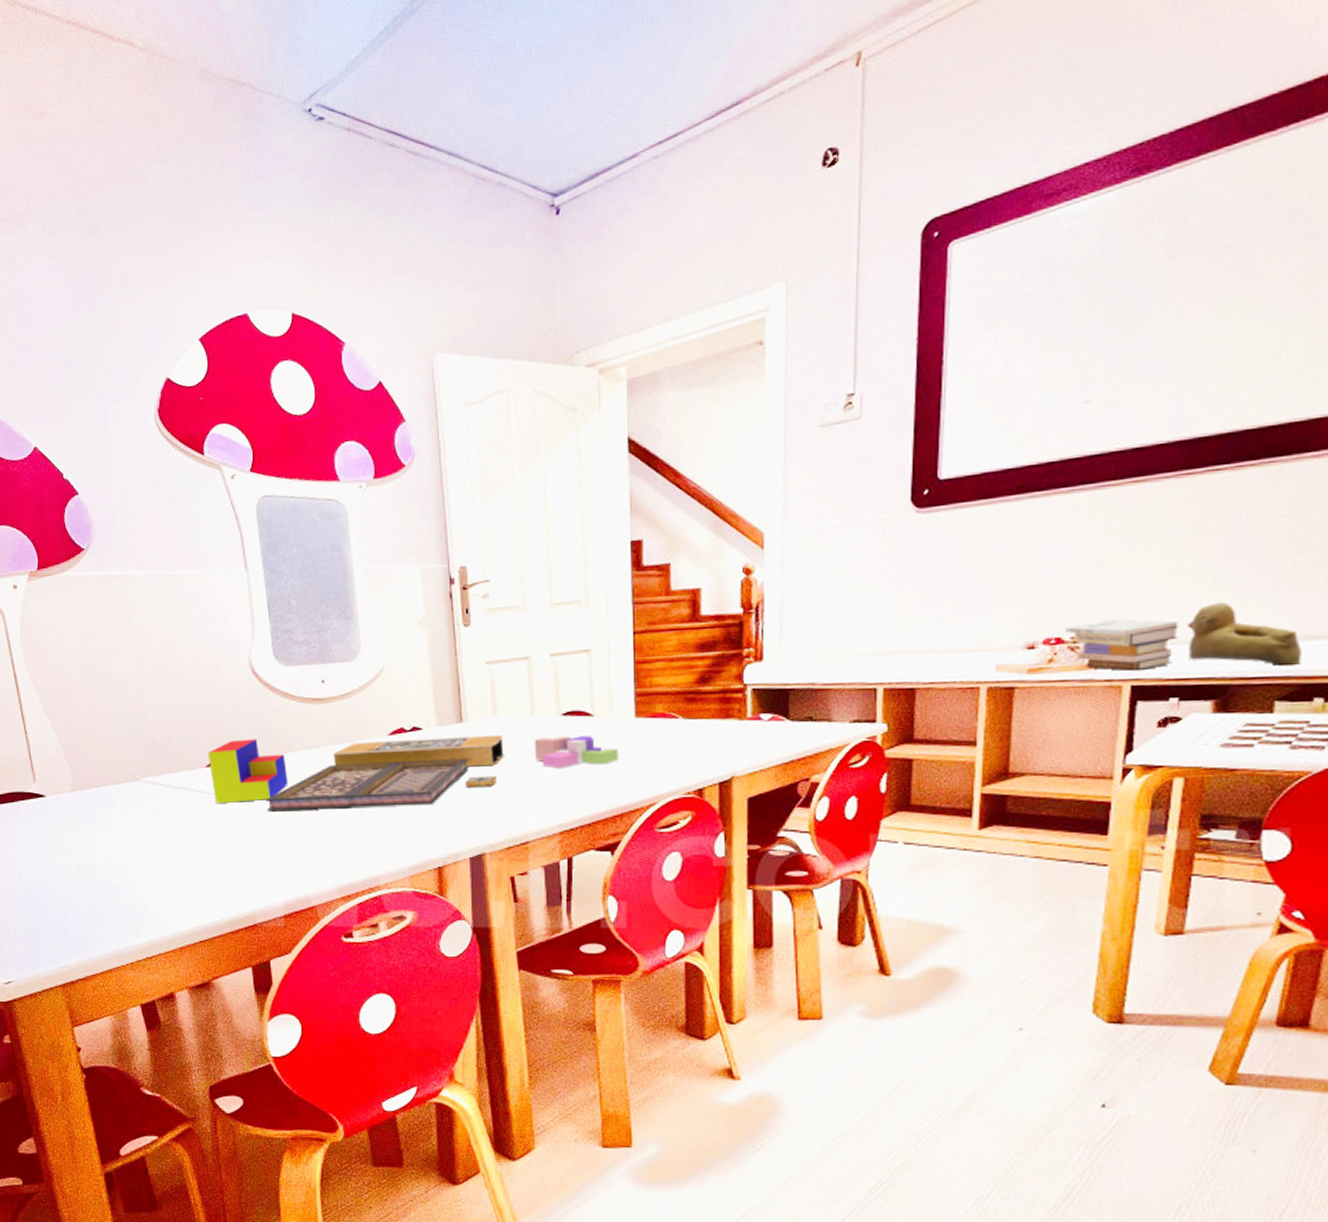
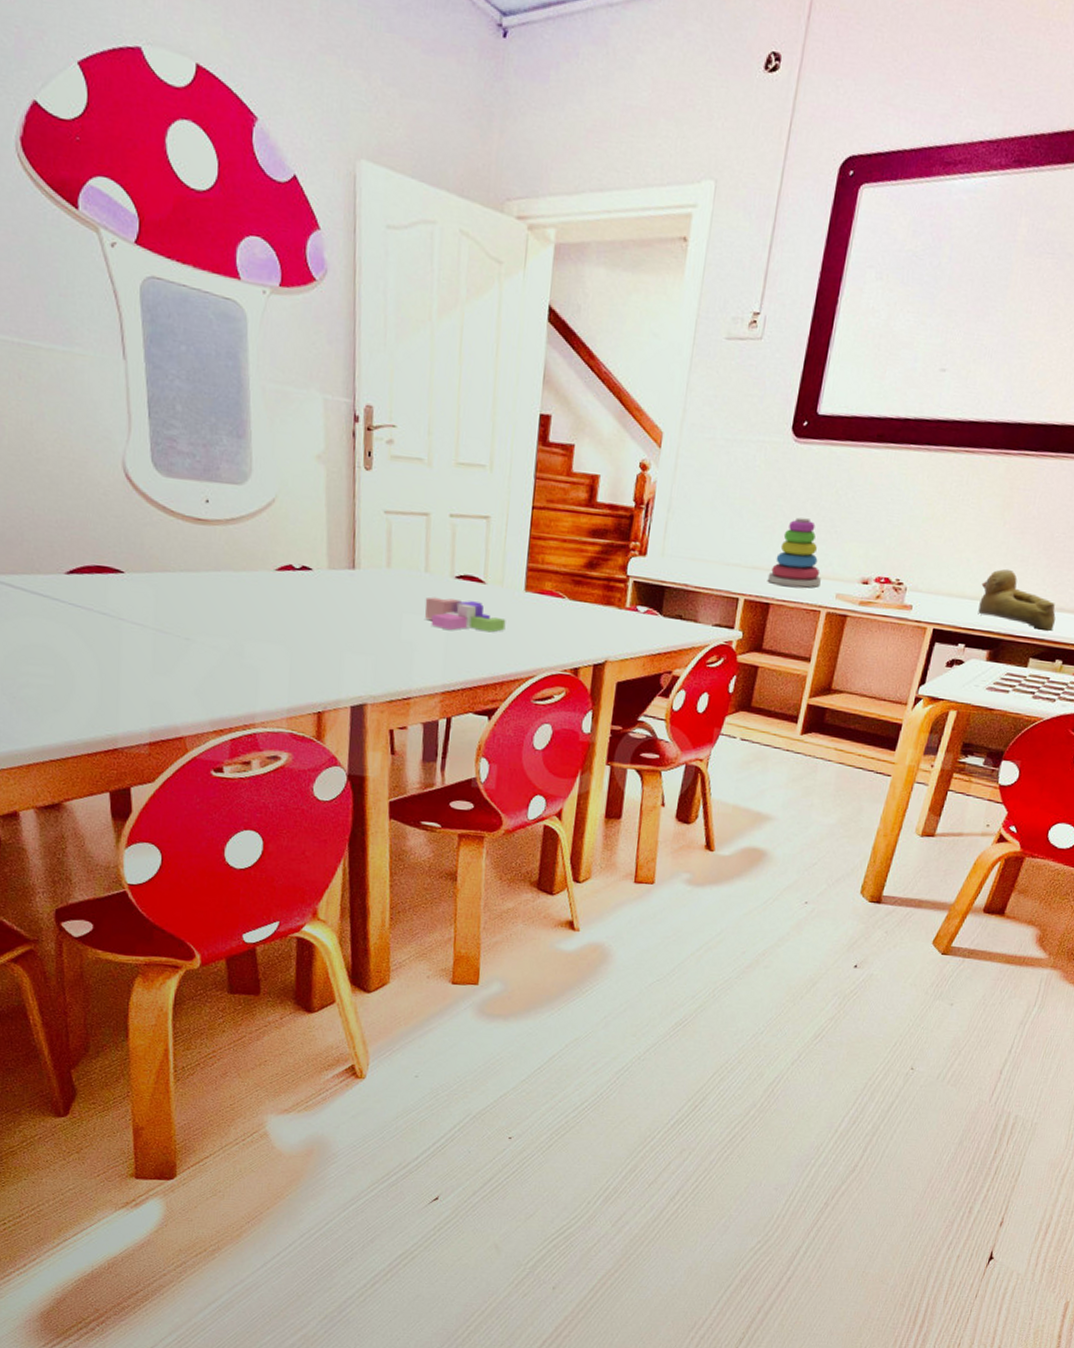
toy blocks: present [208,739,288,803] -> none [68,548,162,620]
board game: present [265,734,504,812] -> none [134,572,395,649]
stacking toy: none [908,590,974,668] -> present [767,517,821,588]
books: present [1066,619,1179,672] -> none [893,568,976,618]

